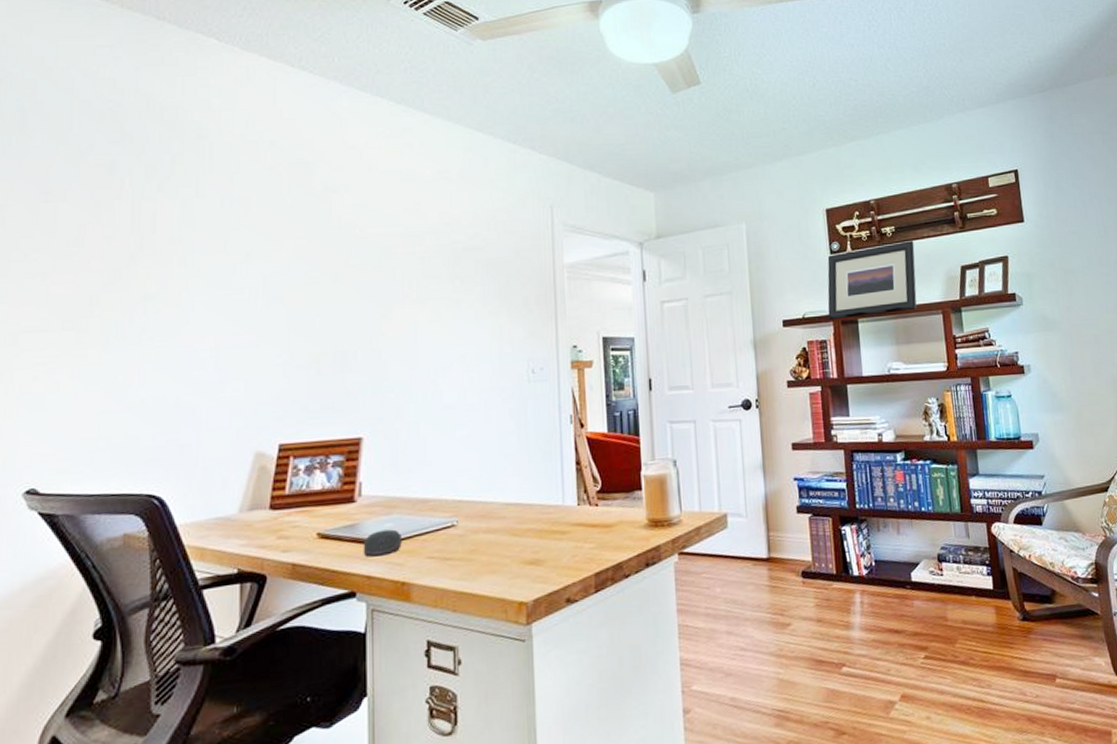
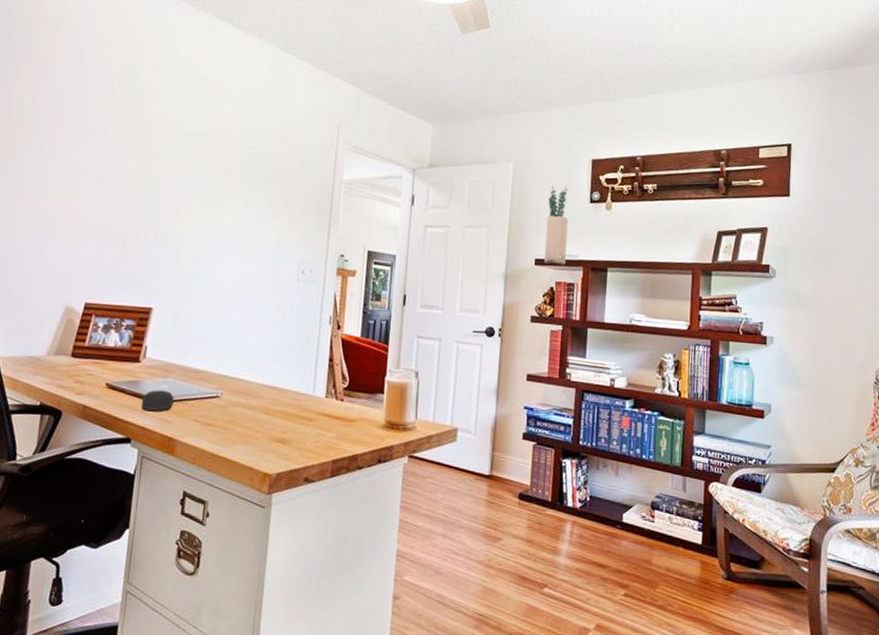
vase: none [787,238,815,326] -> present [544,184,569,267]
picture frame: present [827,241,917,320] -> none [579,200,674,267]

